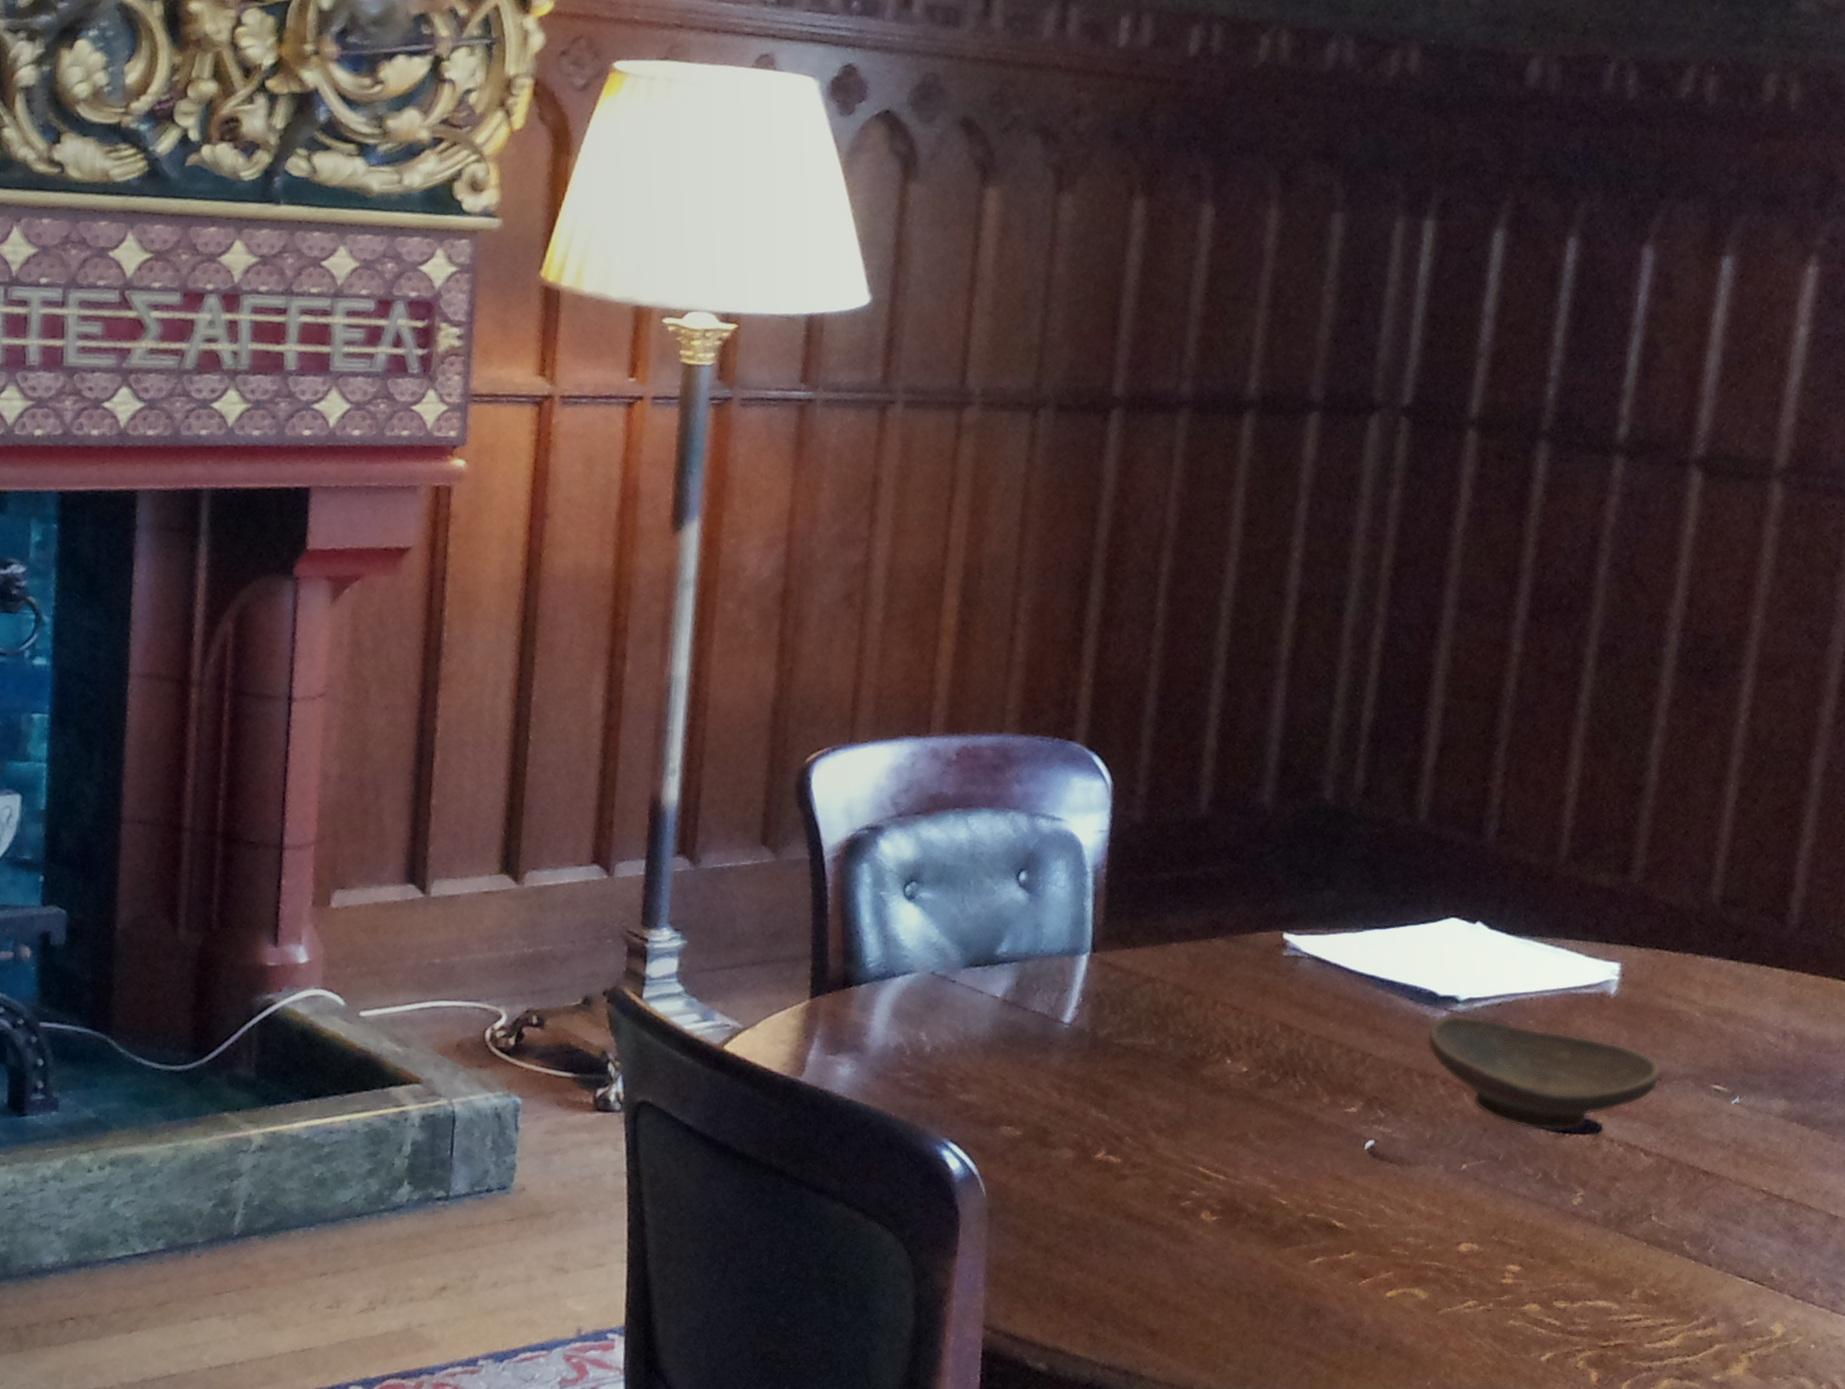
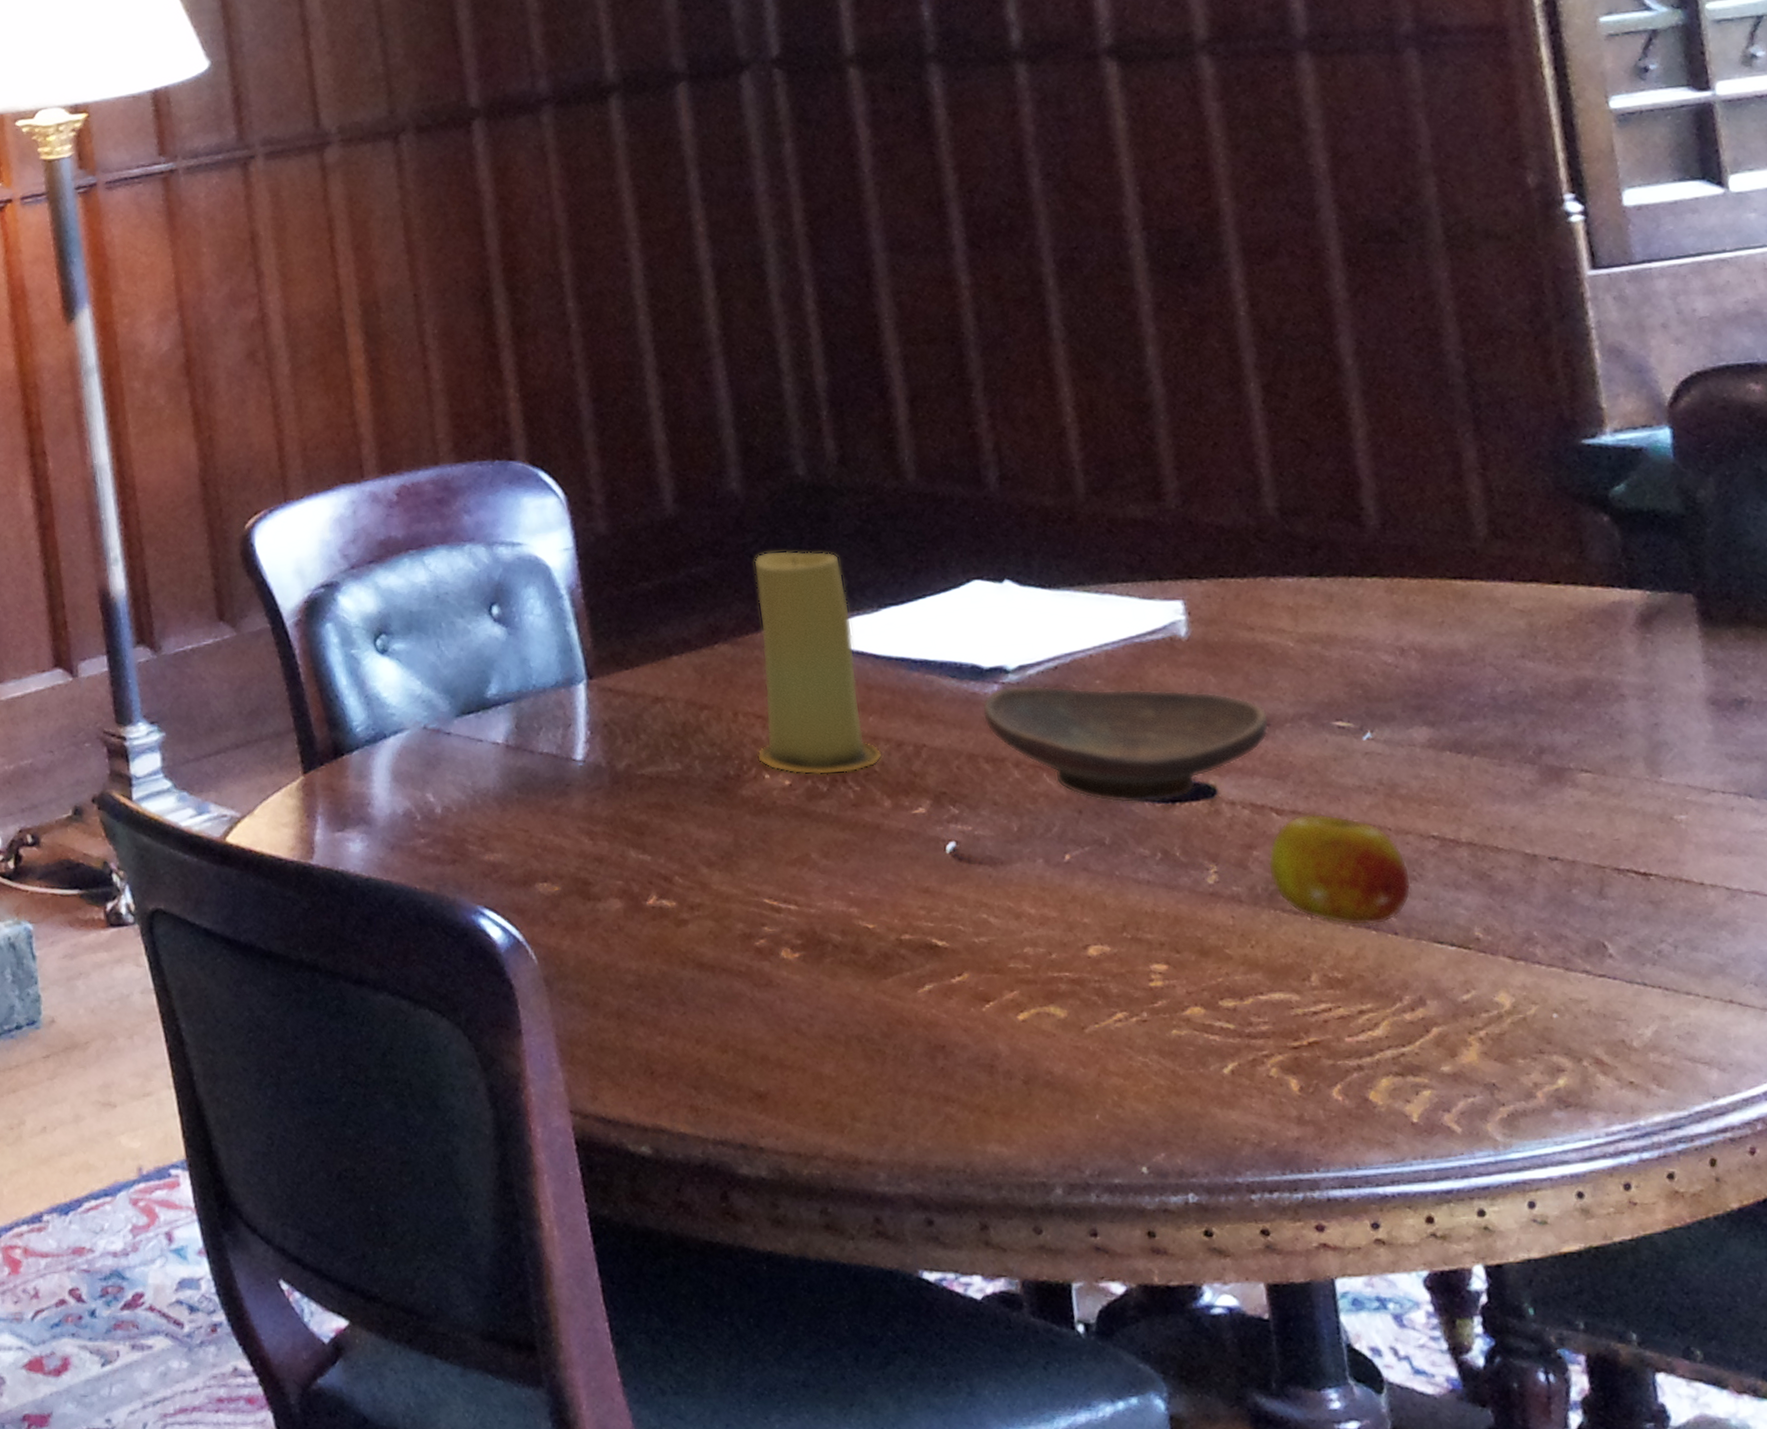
candle: none [1225,862,1342,1069] -> present [753,550,883,775]
fruit: none [1623,1158,1736,1256] -> present [1267,813,1412,926]

